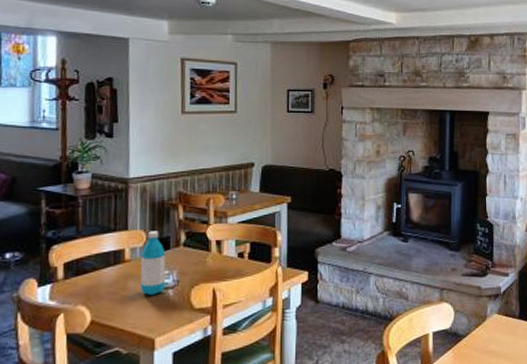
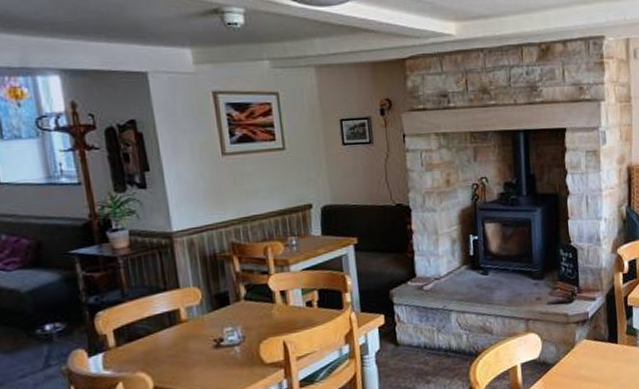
water bottle: present [140,231,166,295] -> none [198,286,231,355]

